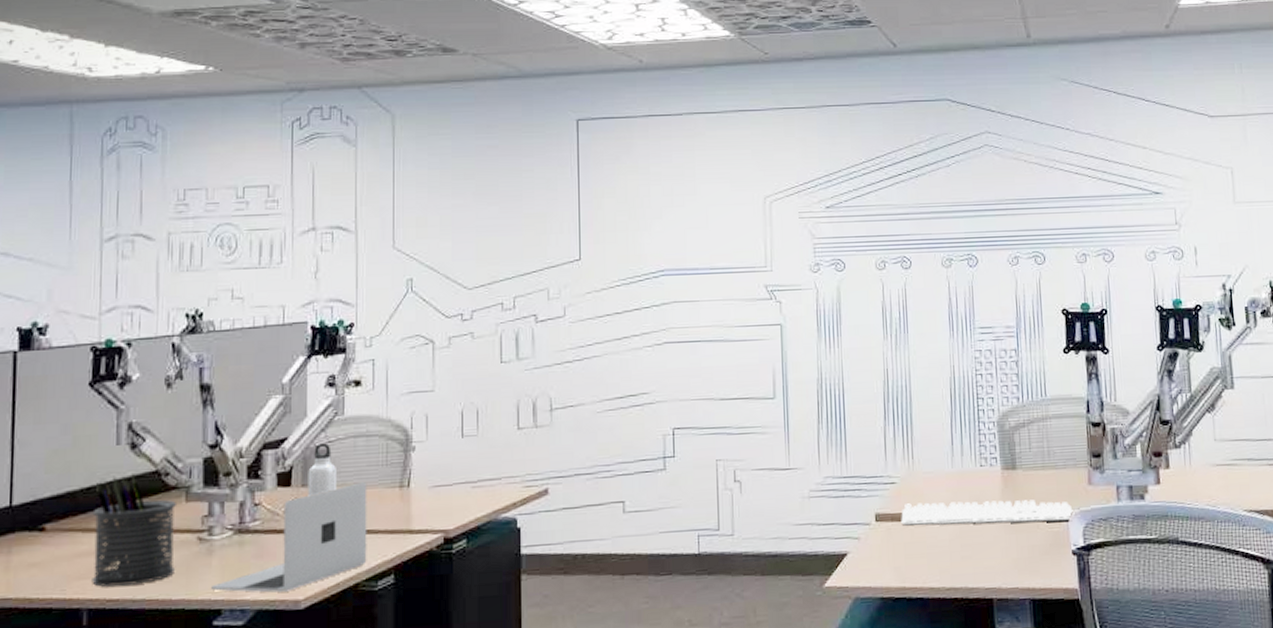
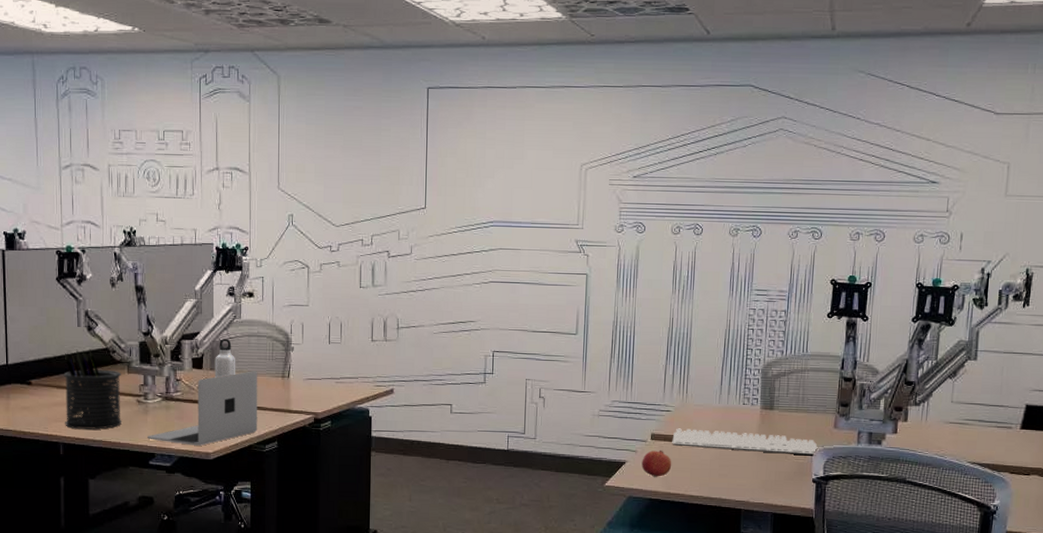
pomegranate: none [867,533,904,569] -> present [641,449,672,477]

